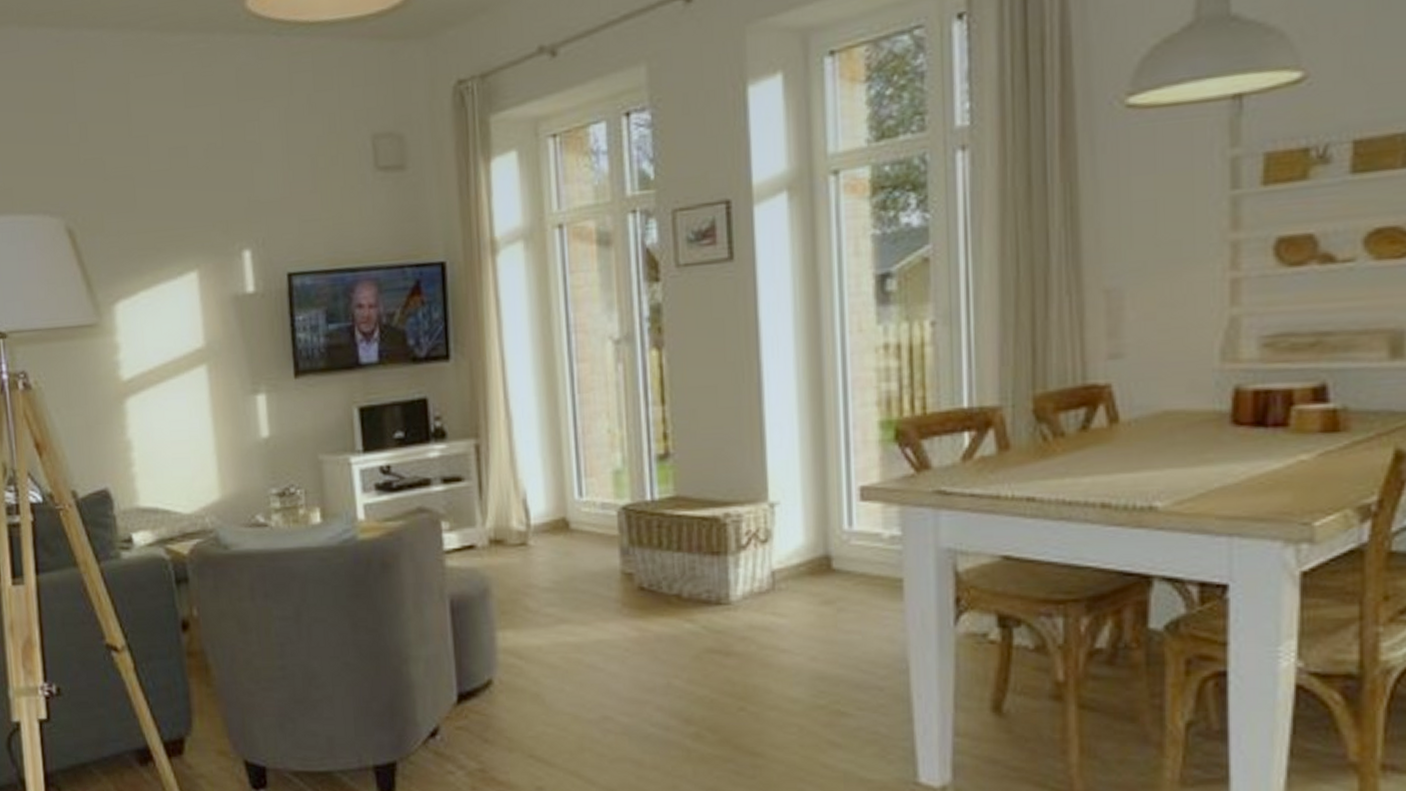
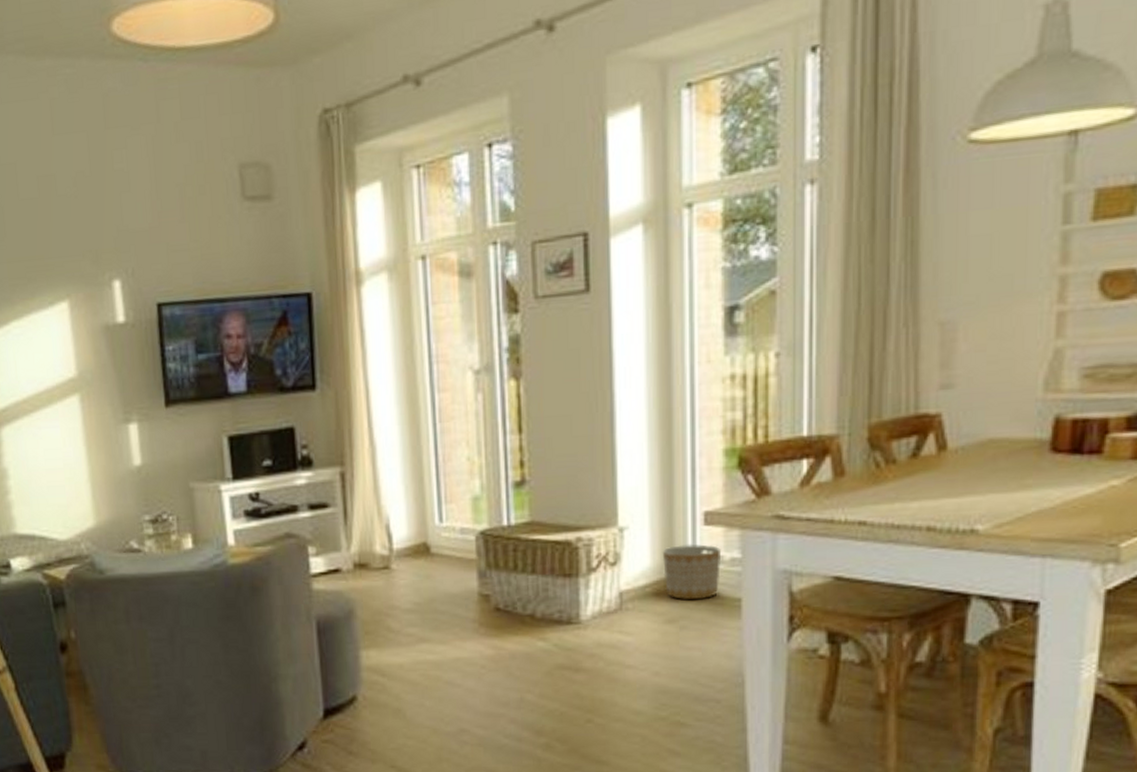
planter: none [817,520,881,579] -> present [663,543,722,599]

